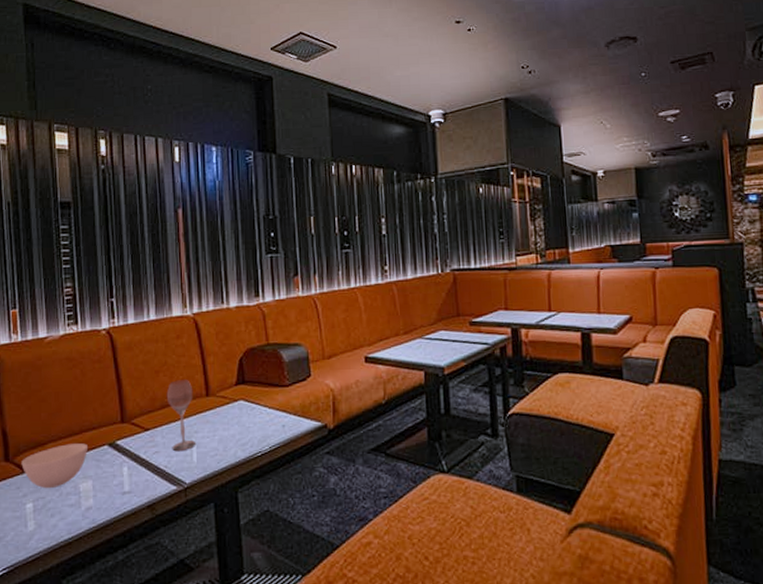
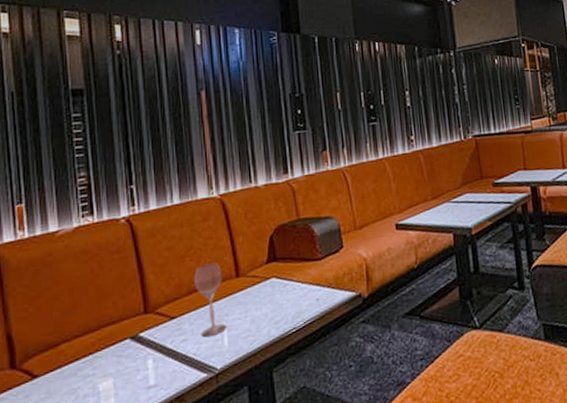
bowl: present [21,443,89,489] -> none [30,339,108,394]

